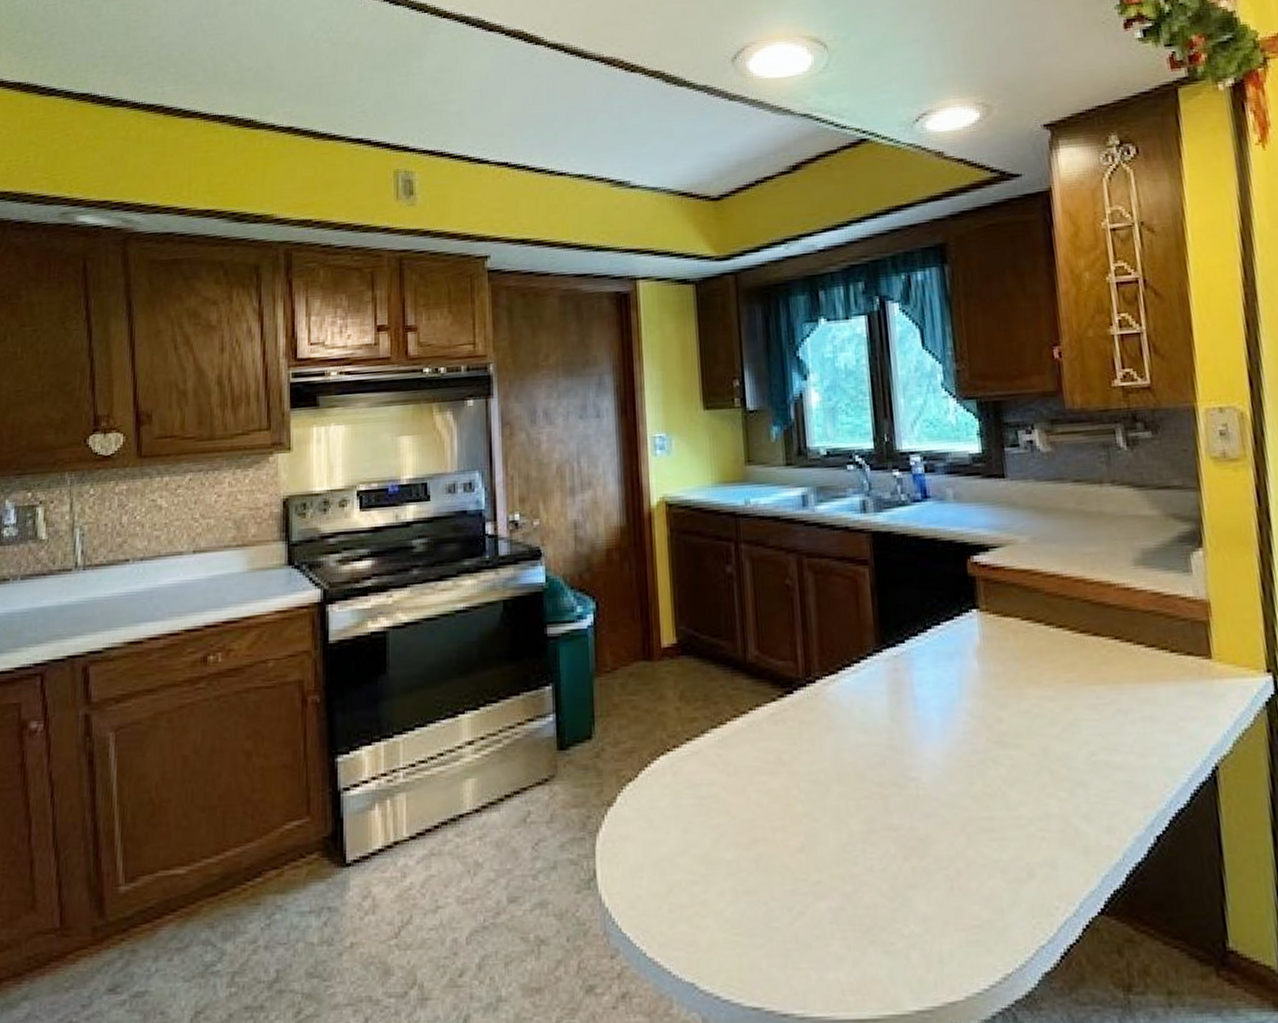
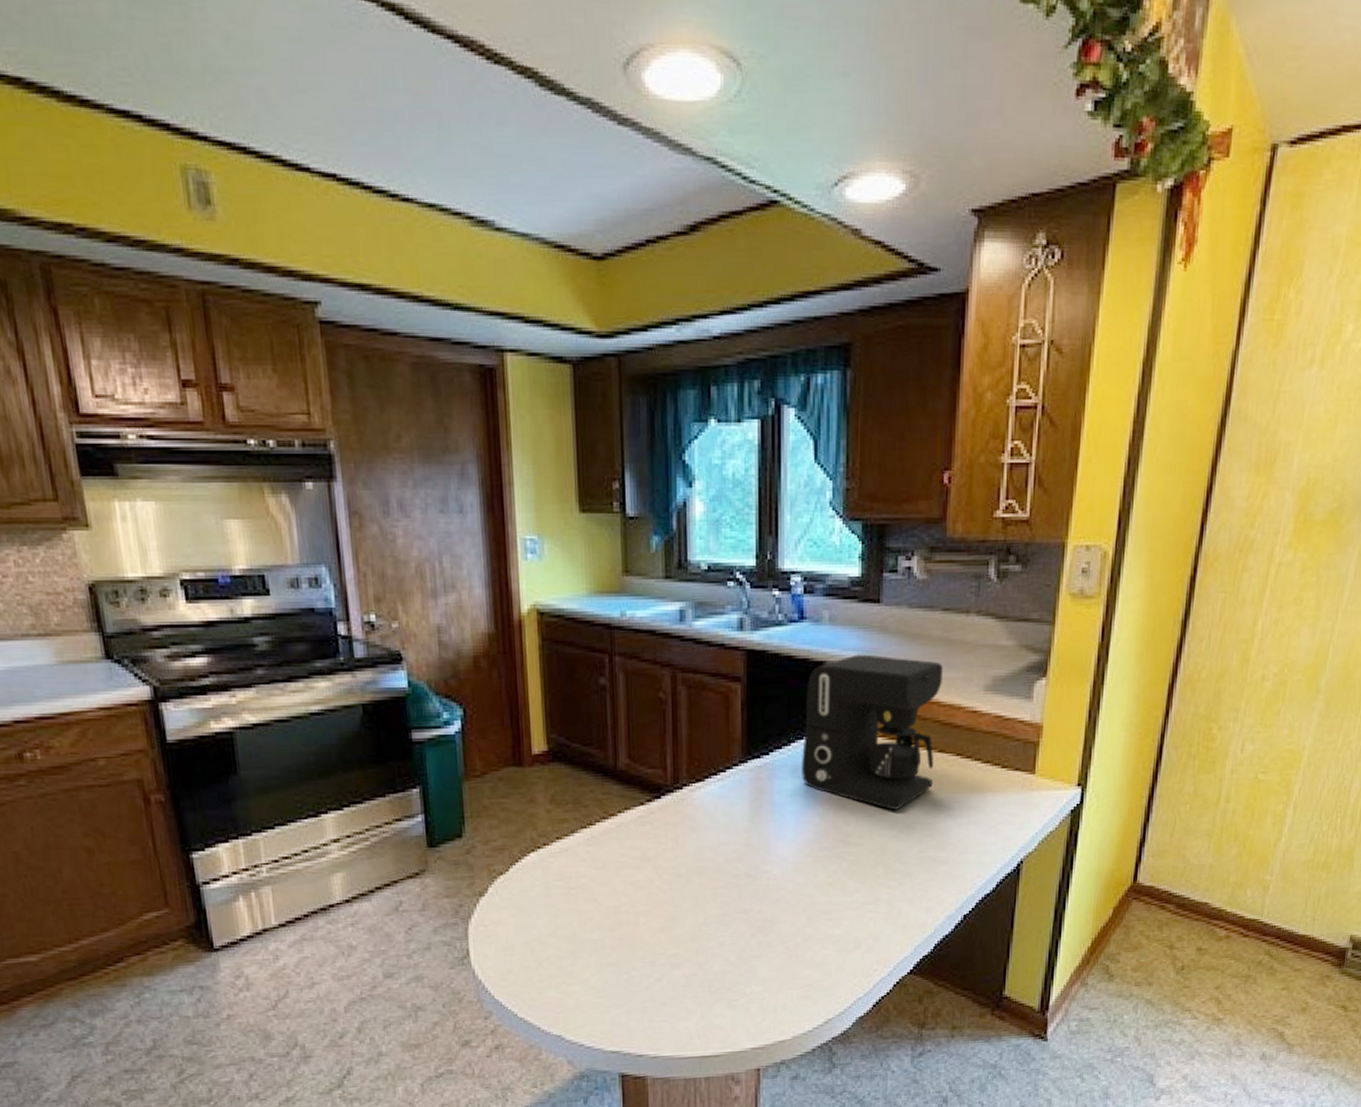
coffee maker: none [938,531,1092,704] -> present [802,654,943,810]

